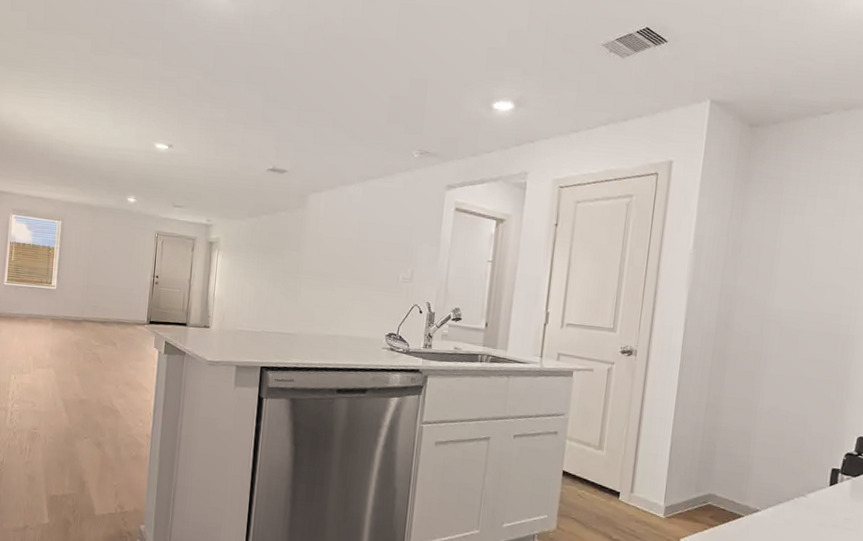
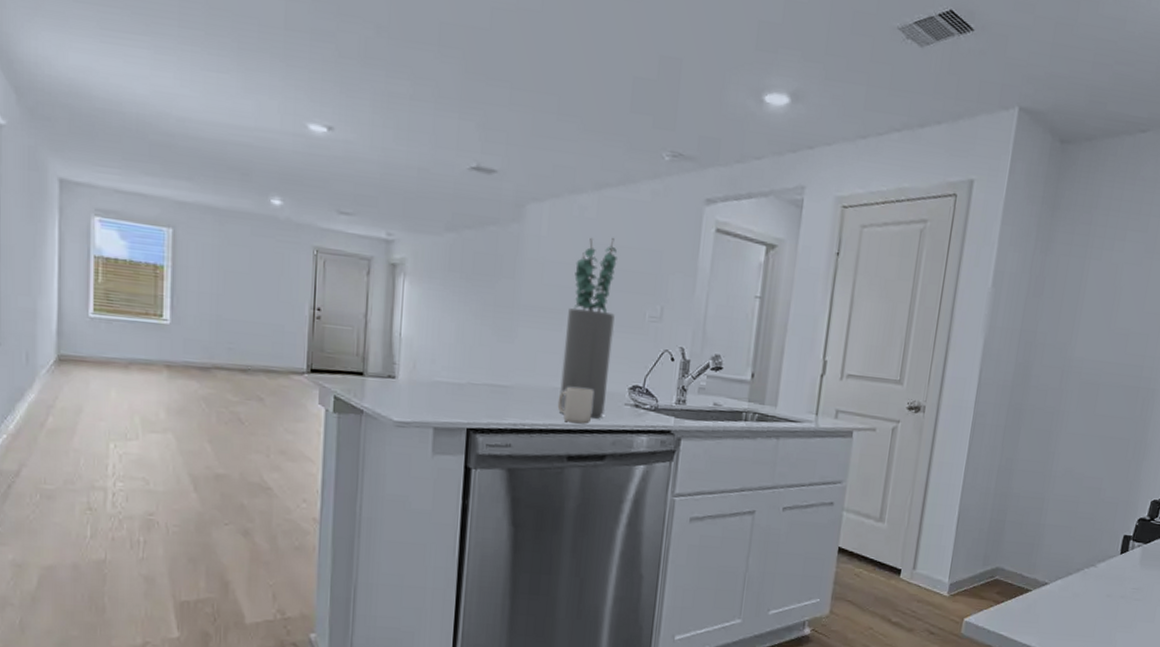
cup: none [330,334,359,364] -> present [557,386,595,424]
vase: none [331,218,377,359] -> present [560,237,617,419]

